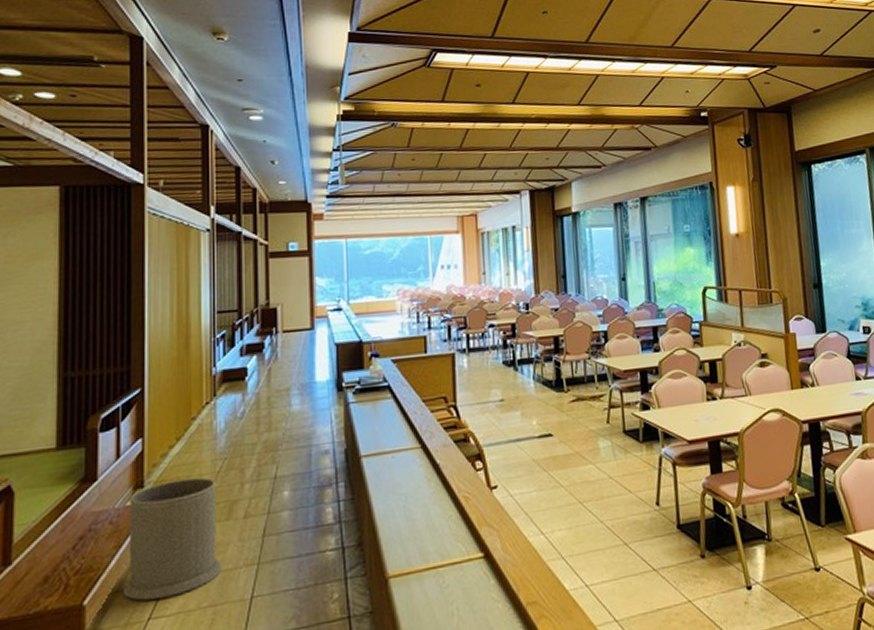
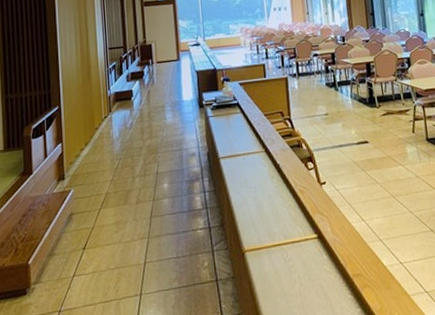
trash can: present [122,477,222,601] -> none [54,172,123,262]

